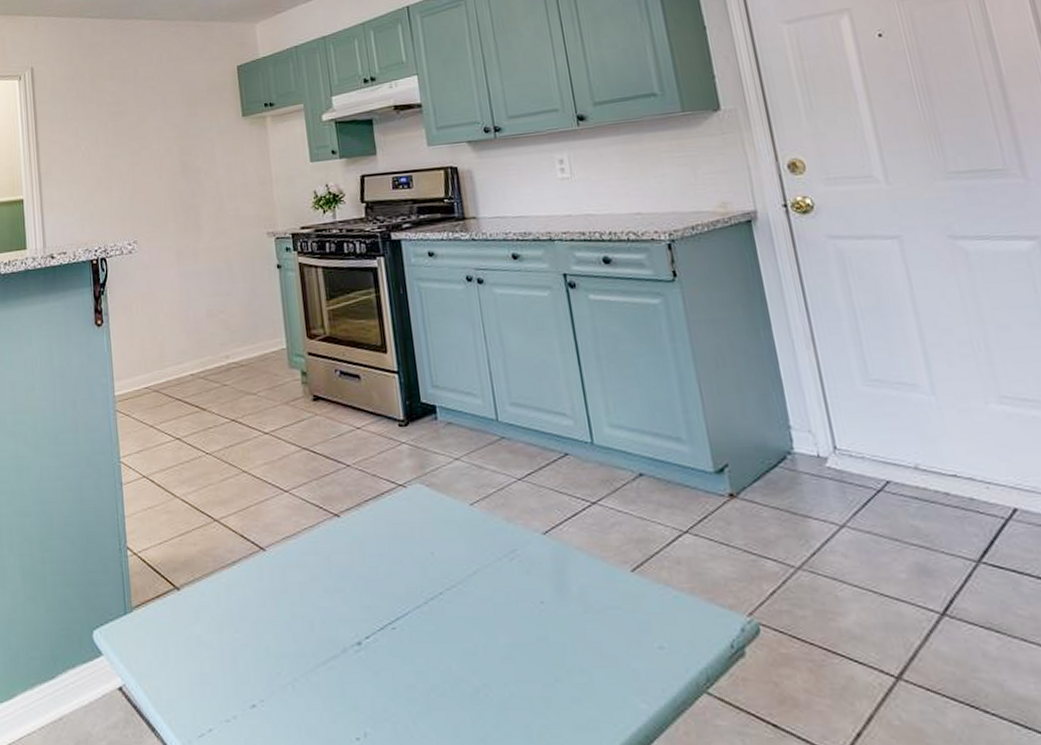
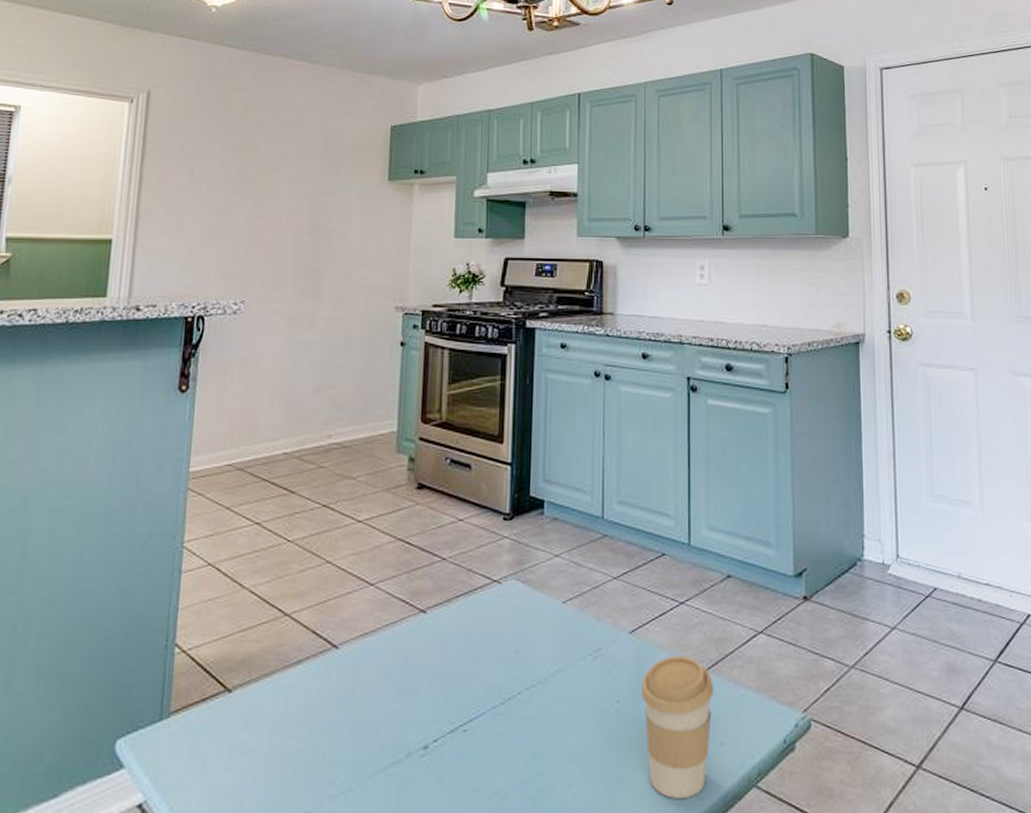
coffee cup: none [564,556,650,702] -> present [641,655,715,799]

